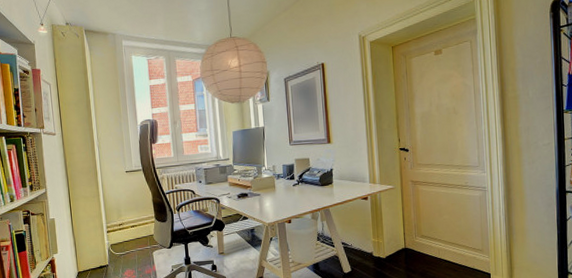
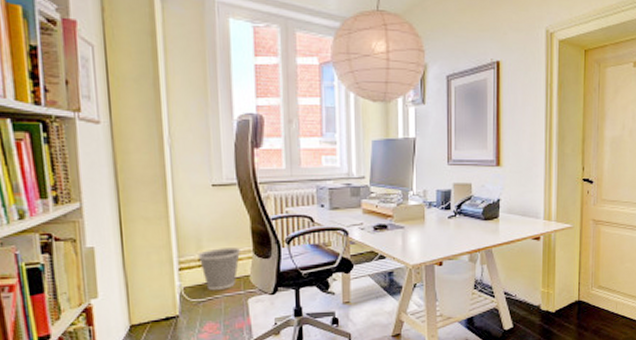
wastebasket: none [119,215,147,247] -> present [198,248,241,291]

